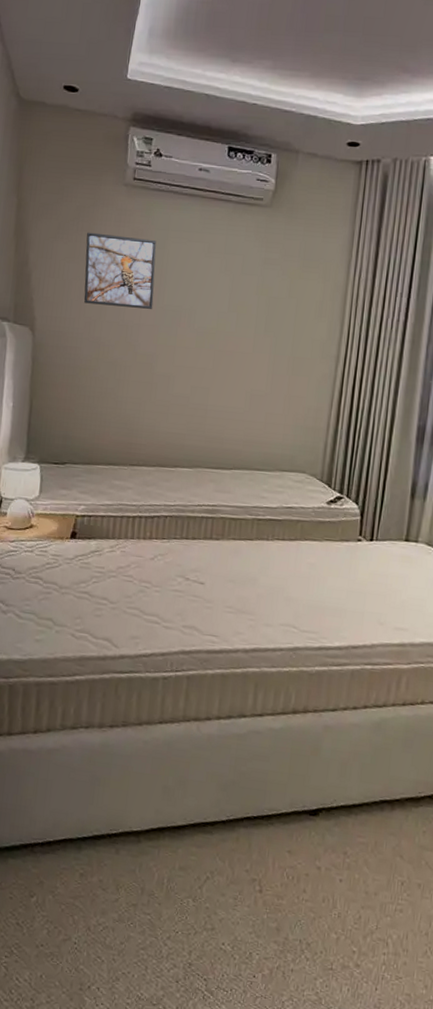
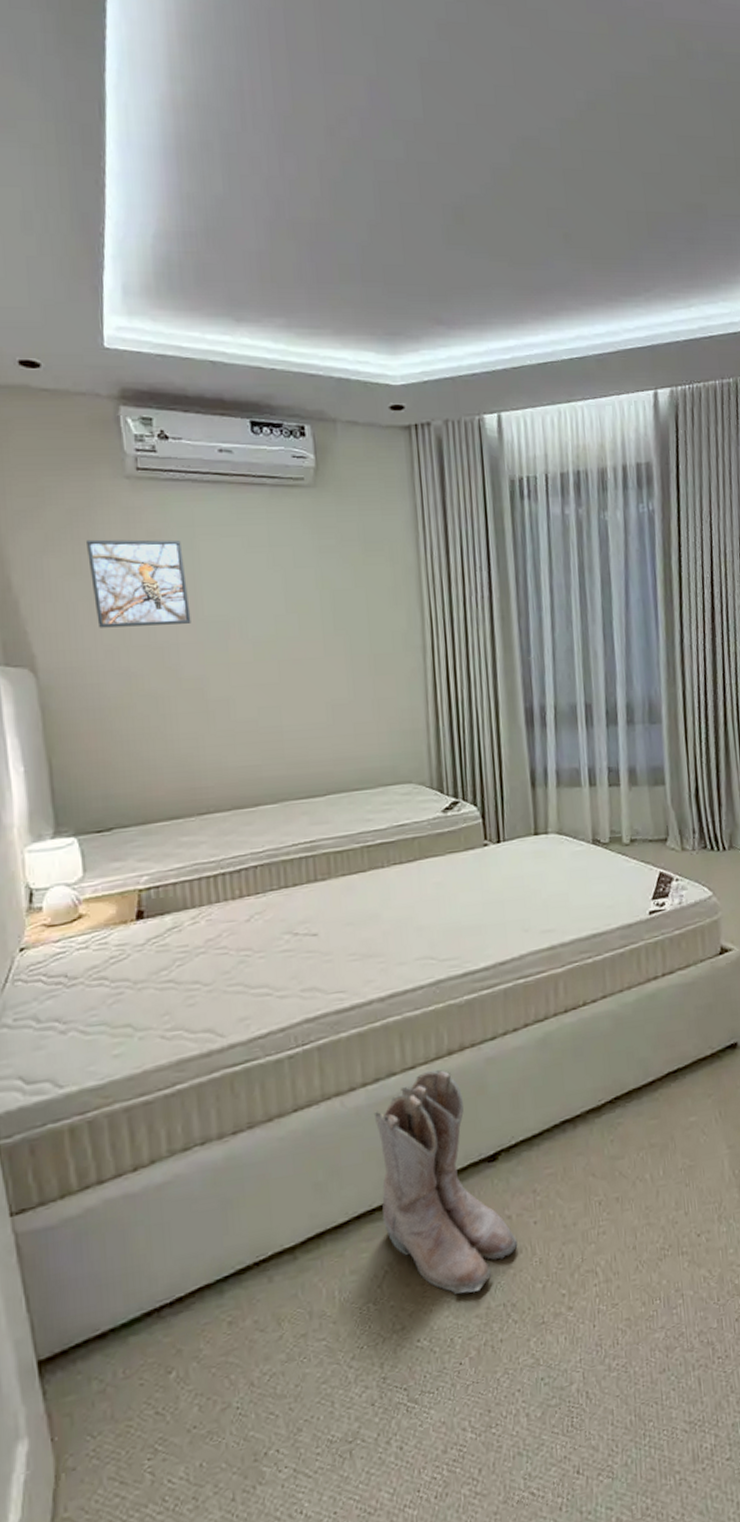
boots: none [213,722,322,921] -> present [373,1069,518,1294]

